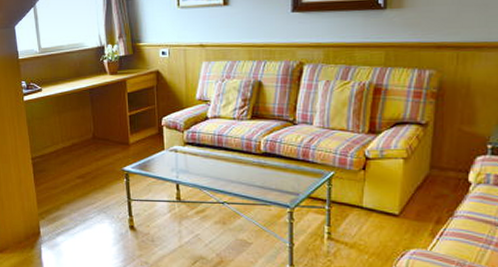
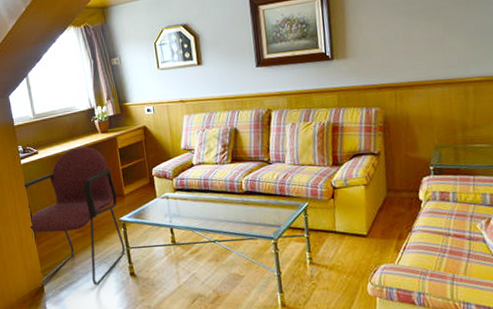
armchair: none [25,87,126,235] -> present [23,146,125,286]

